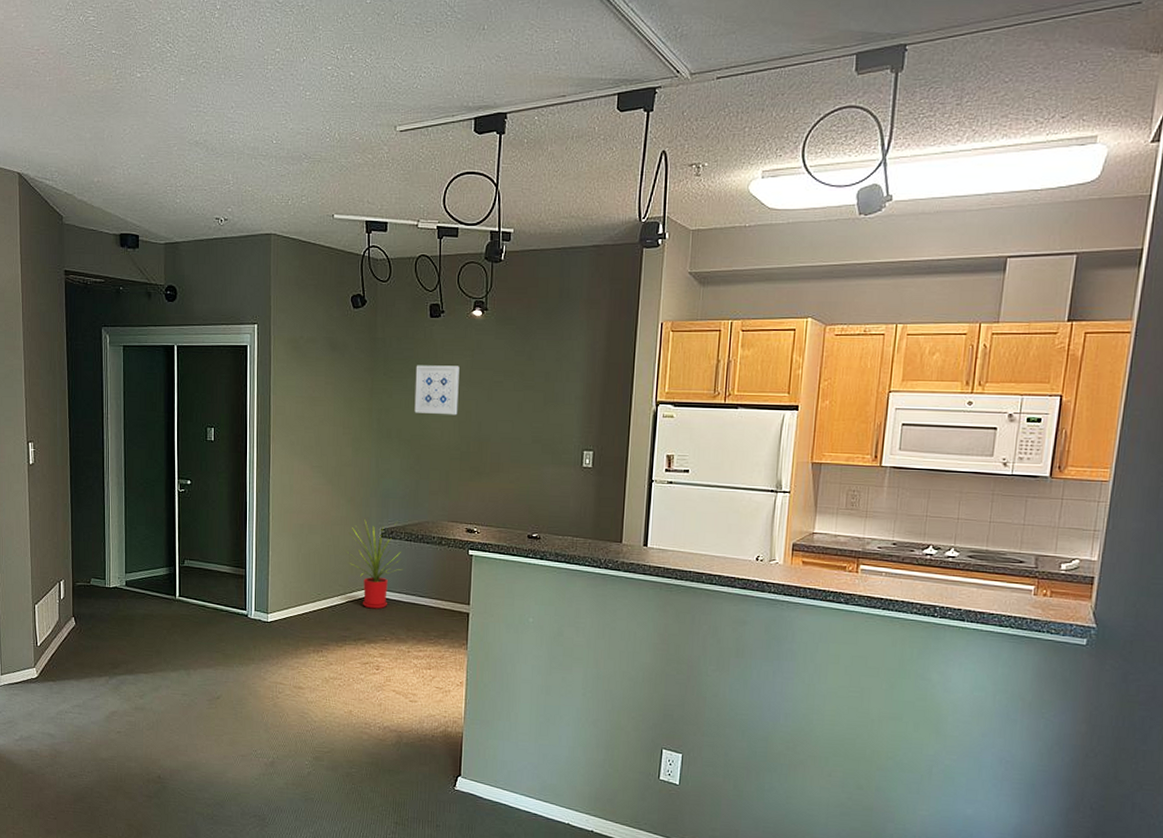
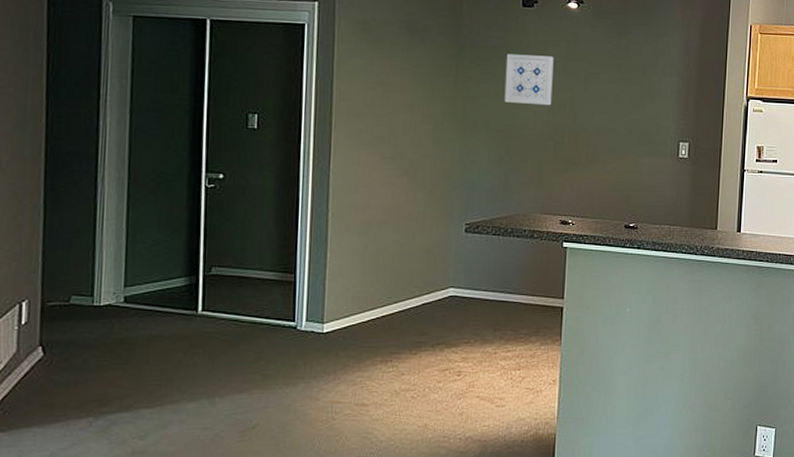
house plant: present [343,519,403,609] -> none [419,214,490,310]

